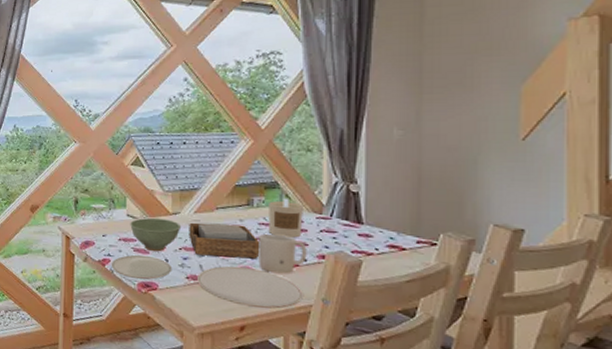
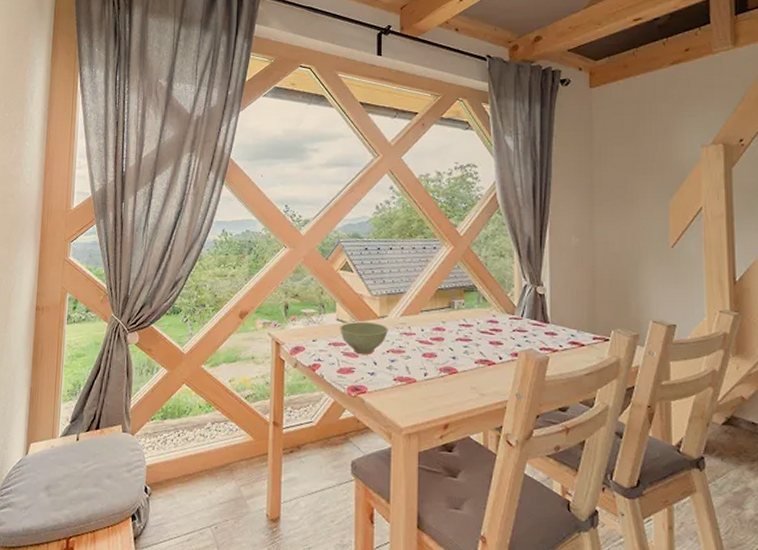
plate: present [111,254,172,280] -> none [321,358,381,383]
napkin holder: present [189,222,260,259] -> none [396,325,461,359]
plate: present [197,266,303,309] -> none [404,366,499,406]
mug: present [258,234,307,274] -> none [460,334,502,372]
candle: present [268,198,303,238] -> none [468,300,498,338]

